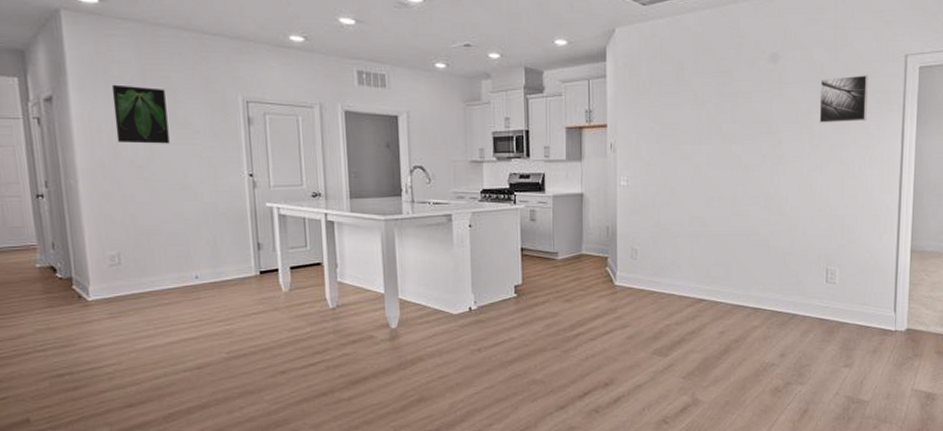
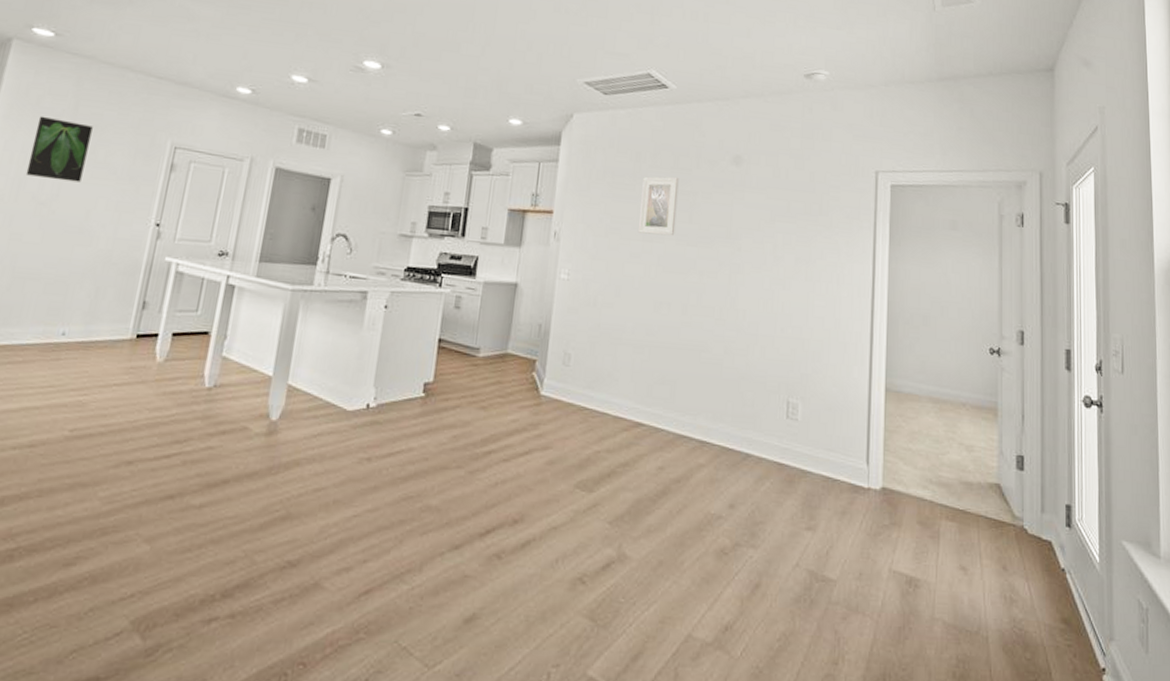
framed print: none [687,80,721,137] -> present [639,176,679,236]
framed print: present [819,75,868,124] -> none [783,186,836,236]

